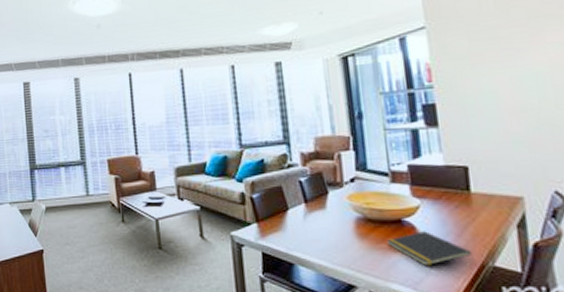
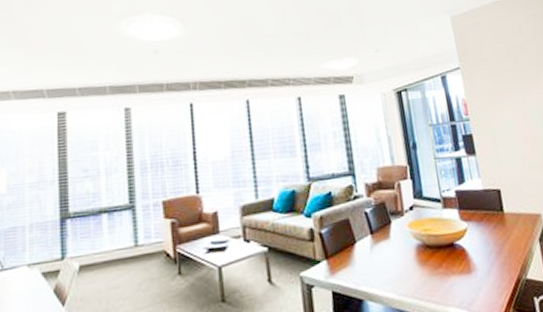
notepad: present [386,231,472,265] -> none [442,252,510,286]

